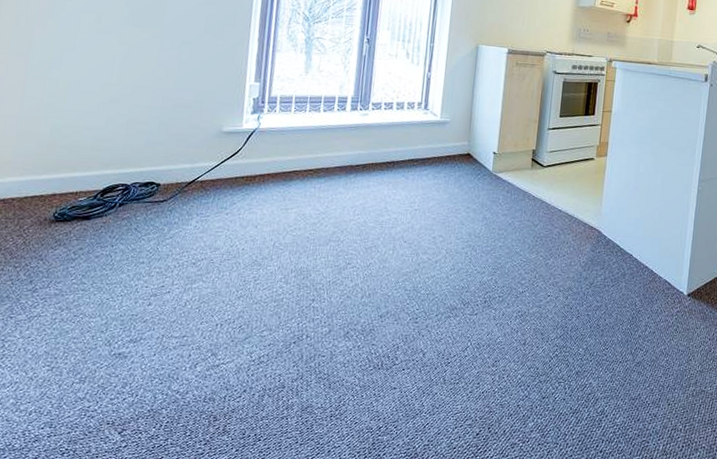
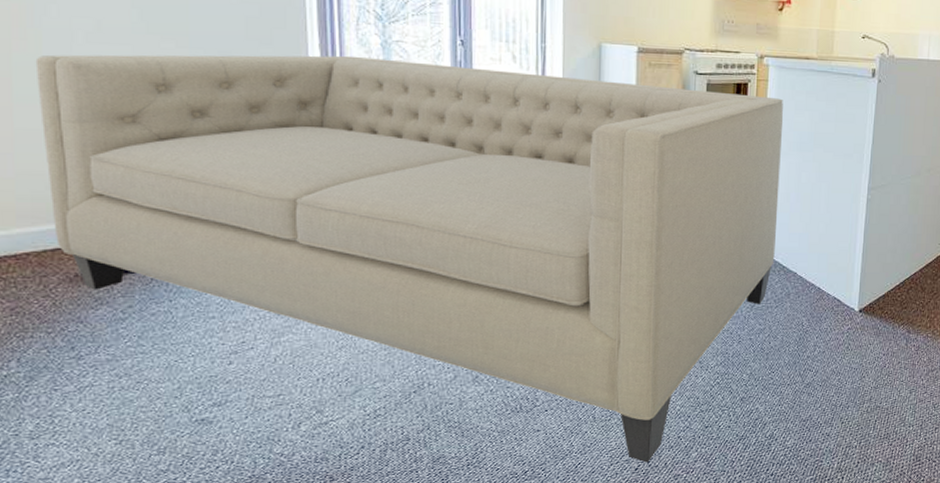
sofa: none [36,40,627,429] -> present [35,54,784,463]

